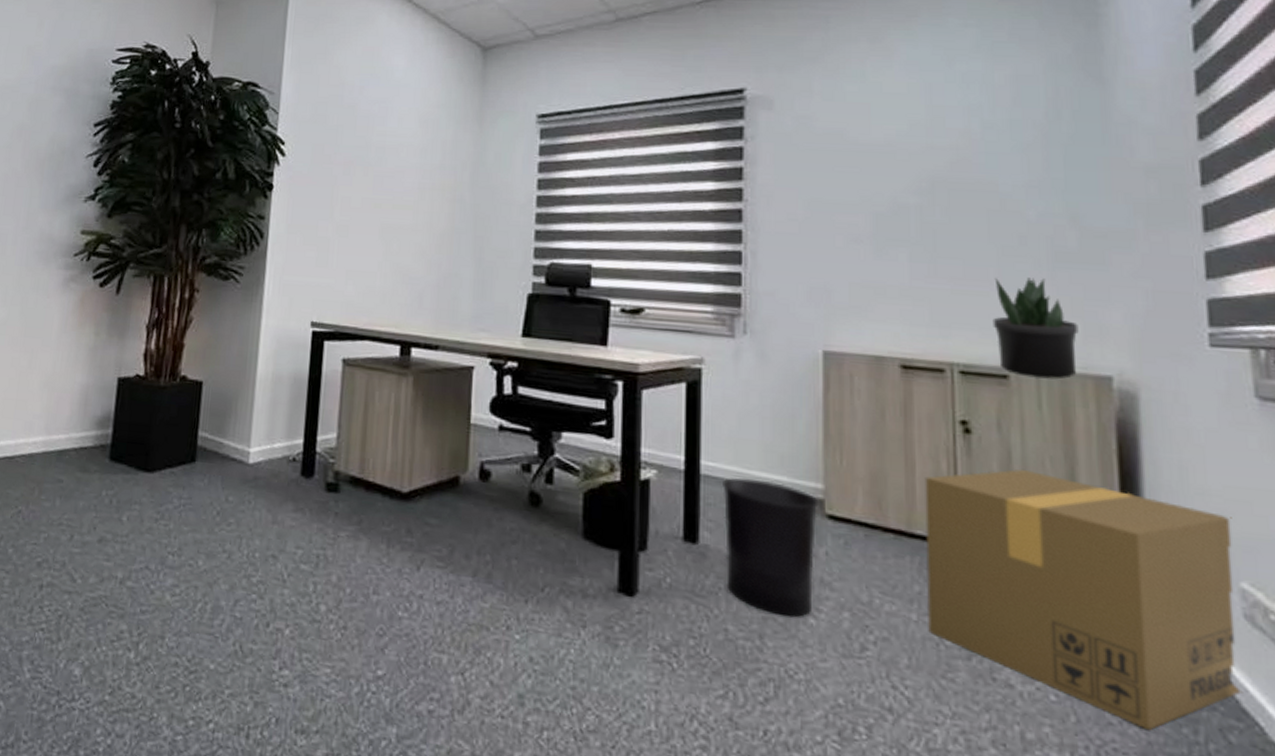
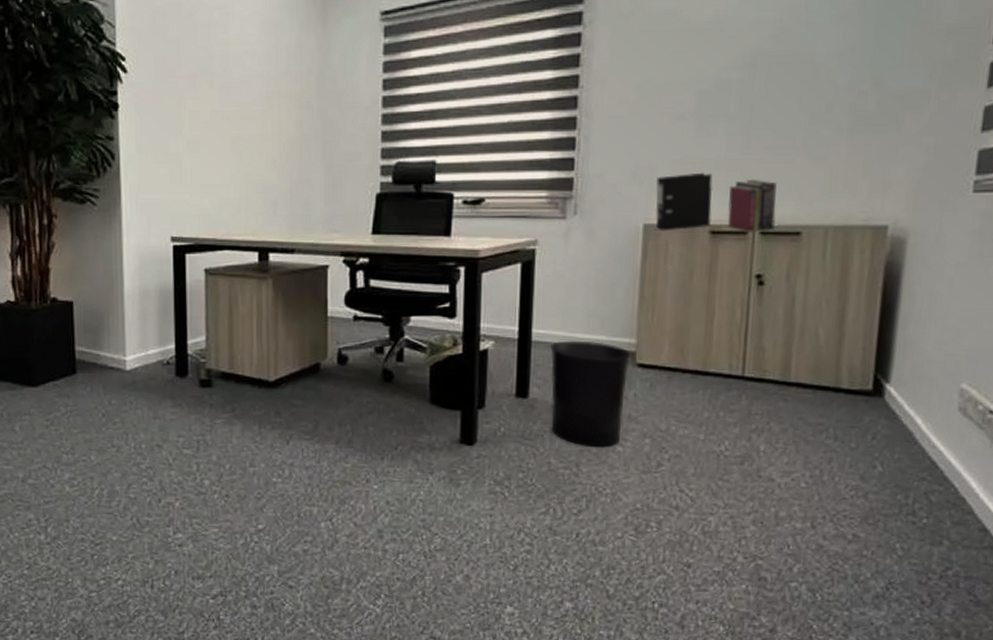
binder: none [834,299,901,362] -> present [655,172,713,231]
books: none [918,310,976,371] -> present [727,179,777,232]
cardboard box: present [924,469,1243,731] -> none [712,310,964,500]
planter: present [992,277,1079,380] -> none [793,142,866,234]

